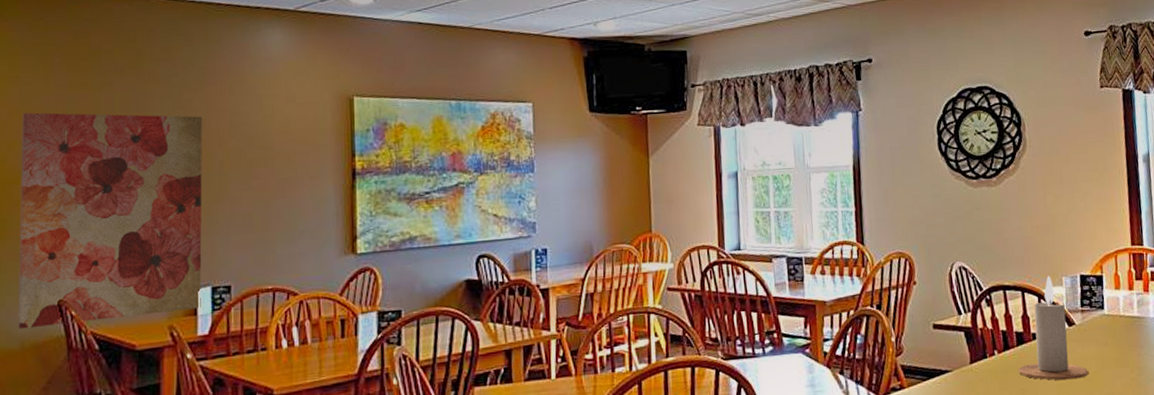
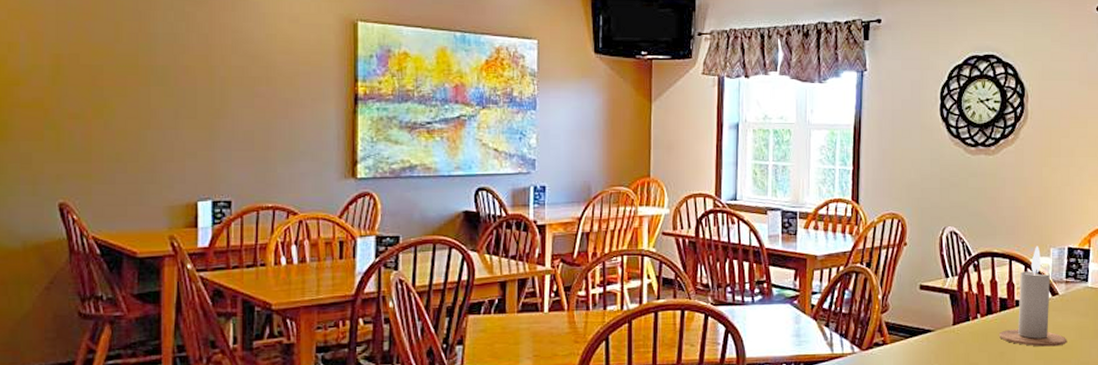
wall art: present [18,112,203,330] -> none [20,14,205,230]

